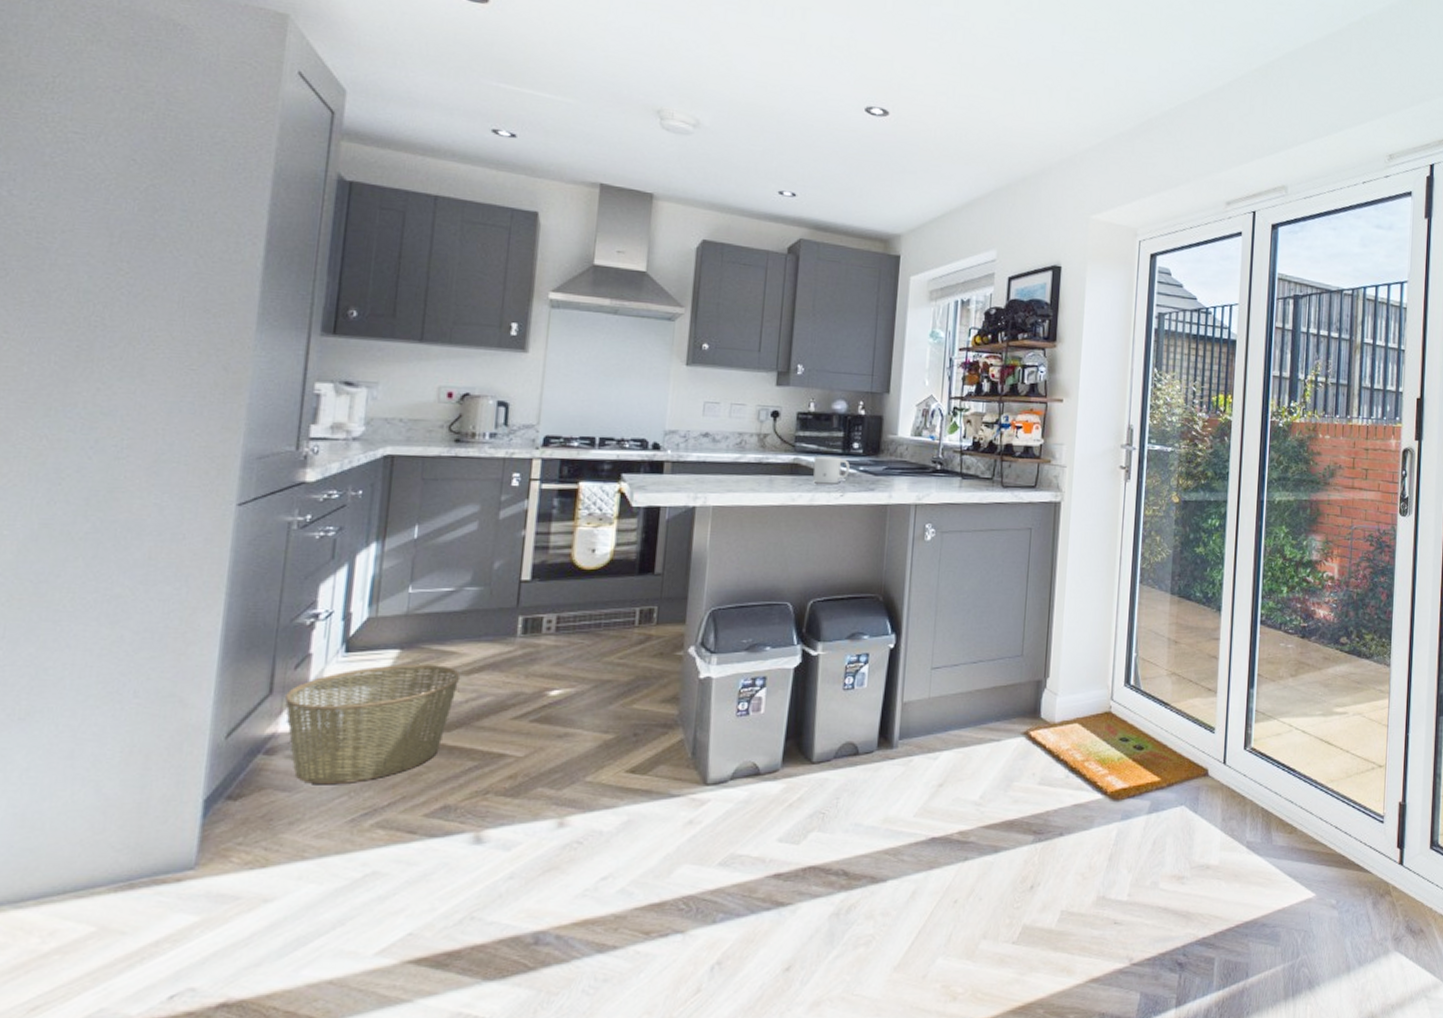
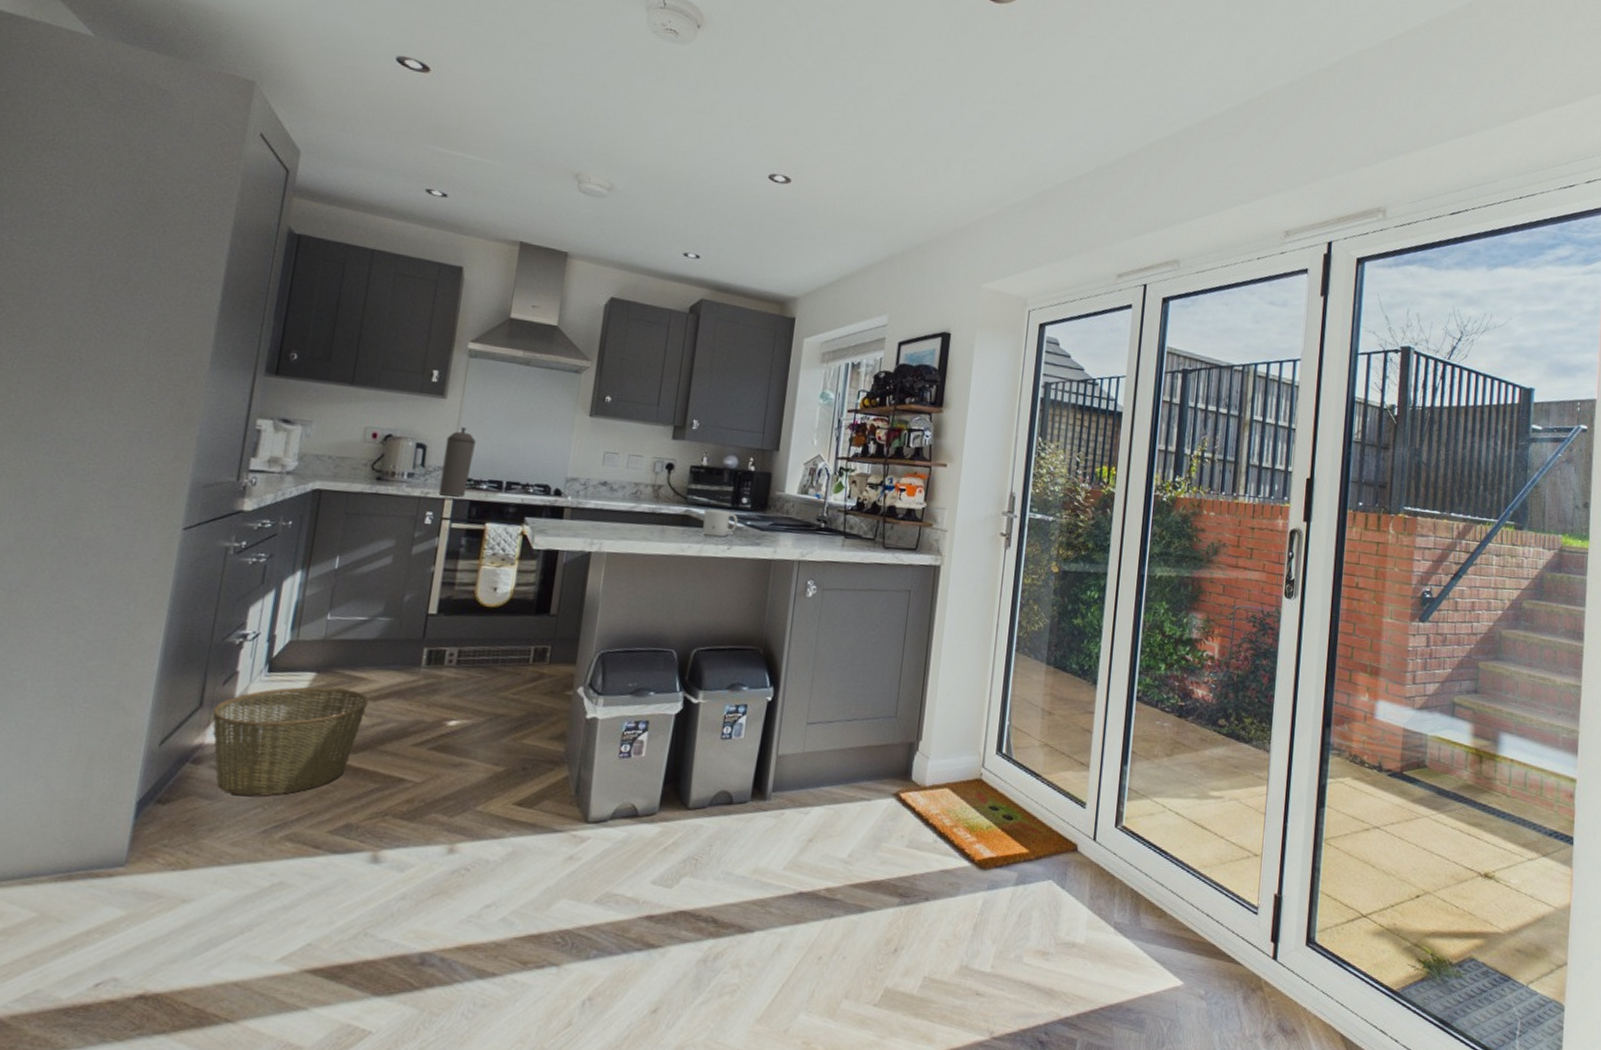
canister: none [525,382,564,456] -> present [438,427,477,497]

